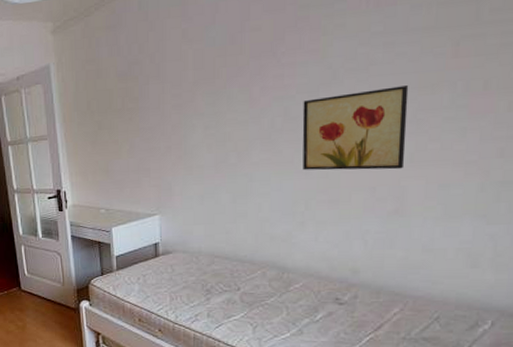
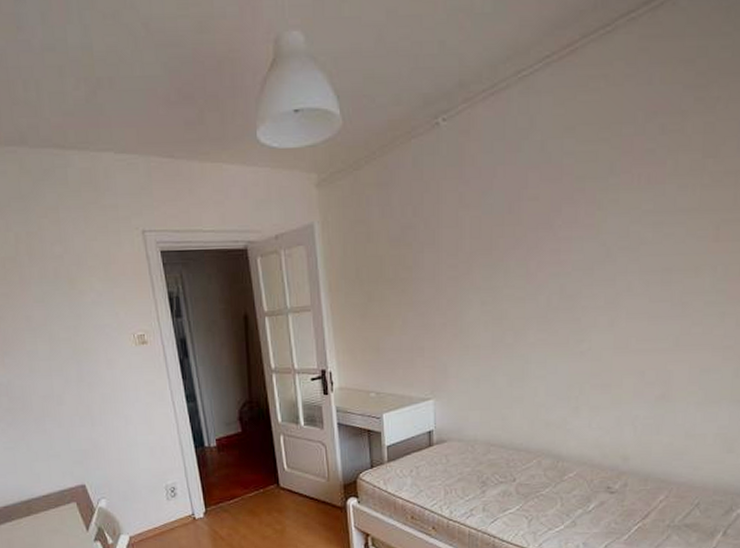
wall art: present [302,85,409,171] -> none [577,267,675,353]

